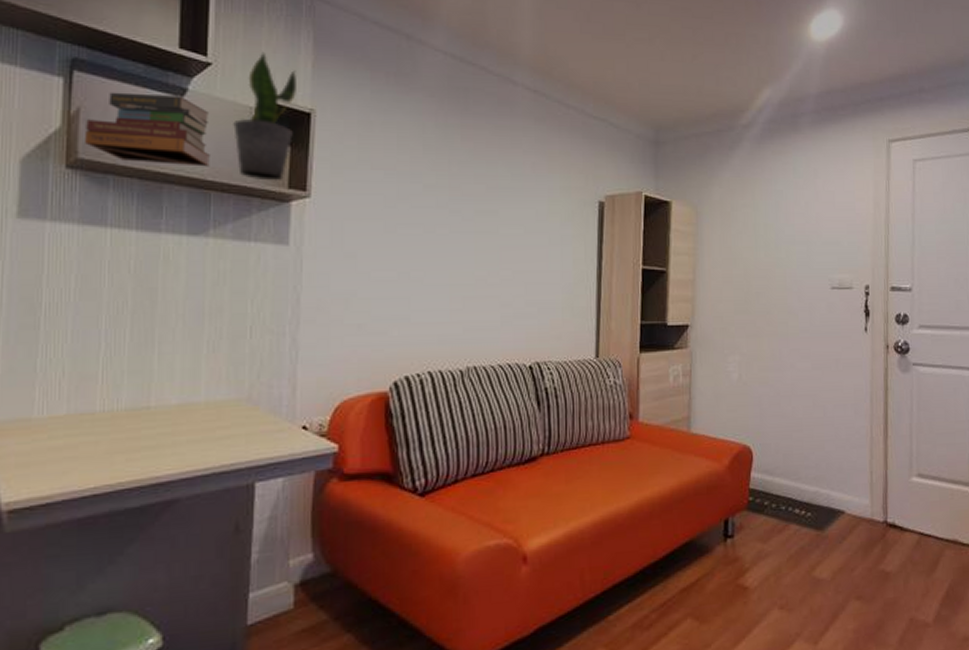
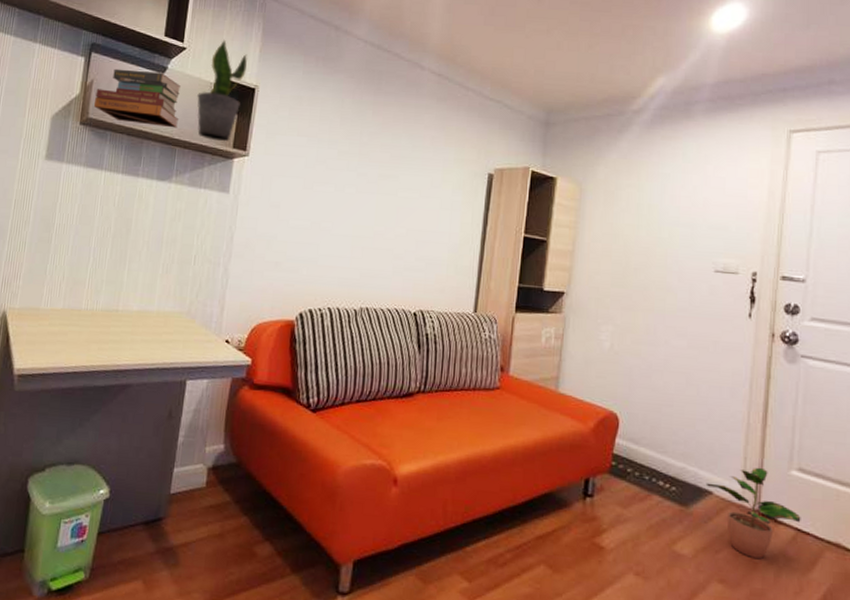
potted plant: none [838,479,923,570] -> present [705,467,801,560]

